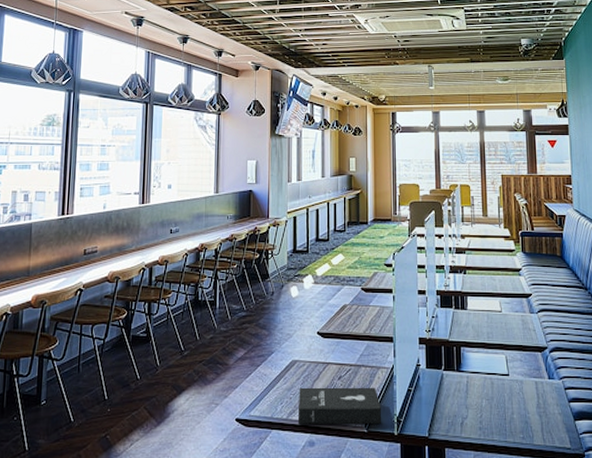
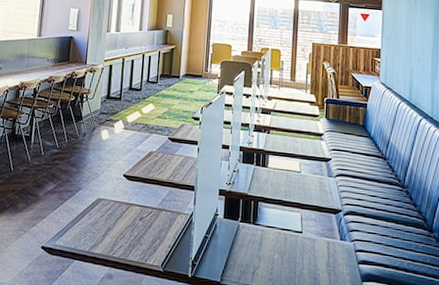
booklet: present [299,387,381,425] -> none [99,224,178,266]

